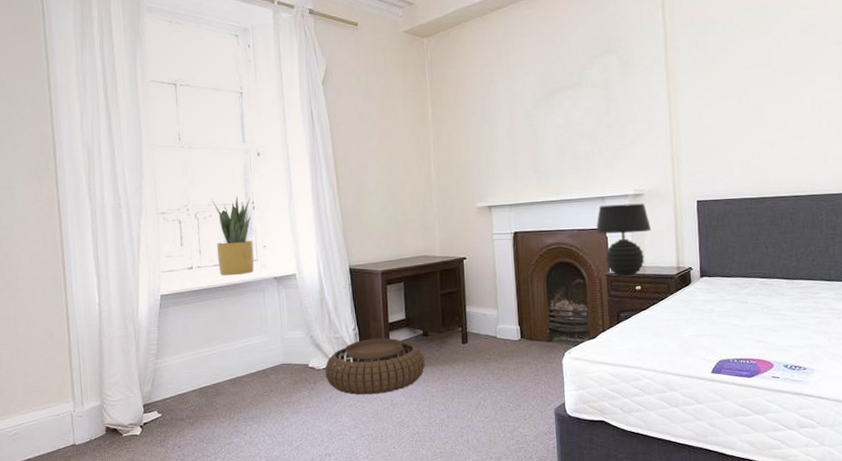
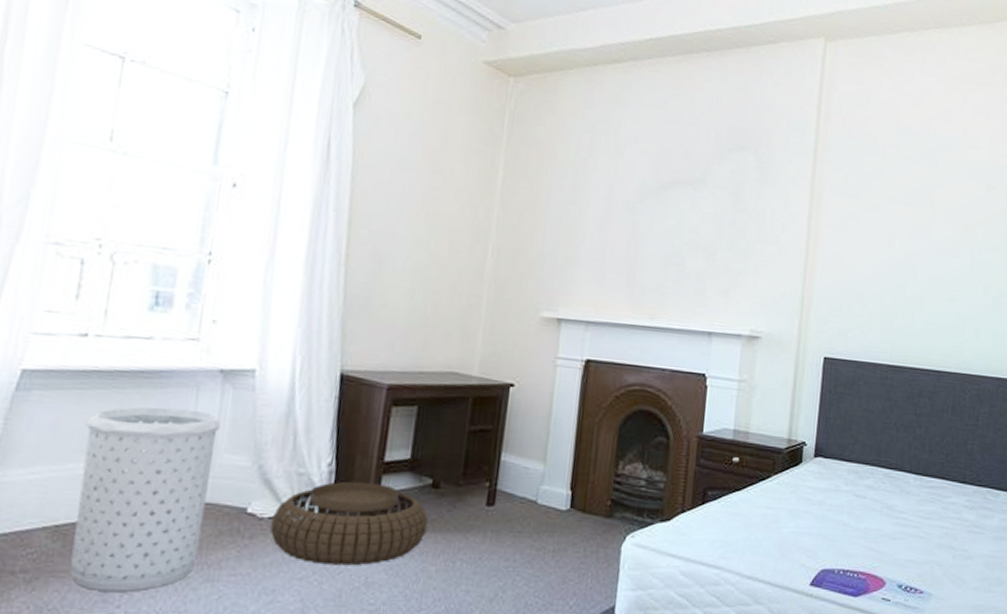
laundry basket: none [203,306,285,426] -> present [70,407,221,592]
planter: present [212,196,254,276] -> none [131,237,209,359]
table lamp: present [595,203,651,277] -> none [692,343,764,443]

